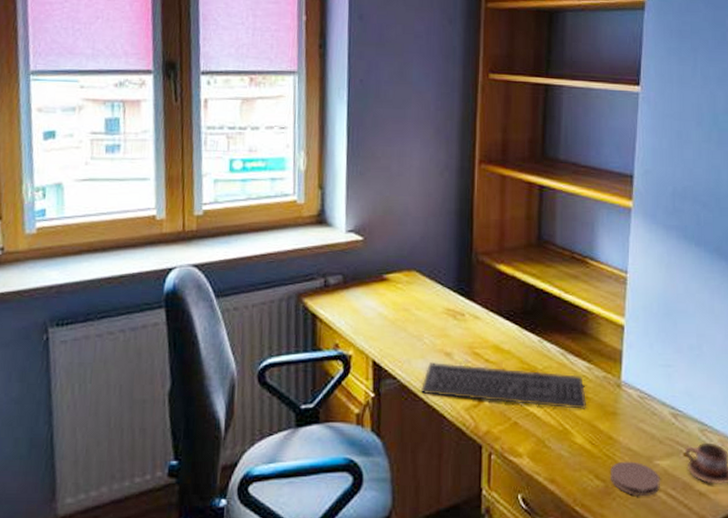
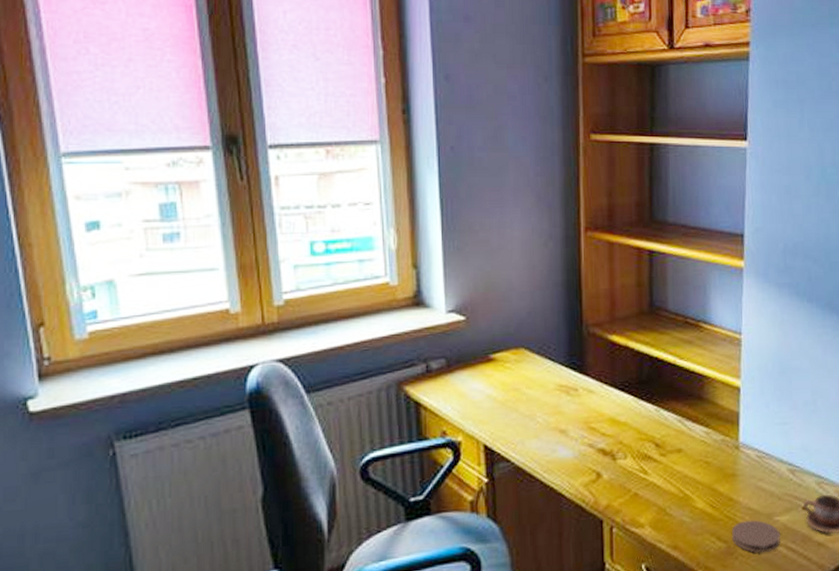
keyboard: present [420,362,587,409] -> none [536,440,707,475]

